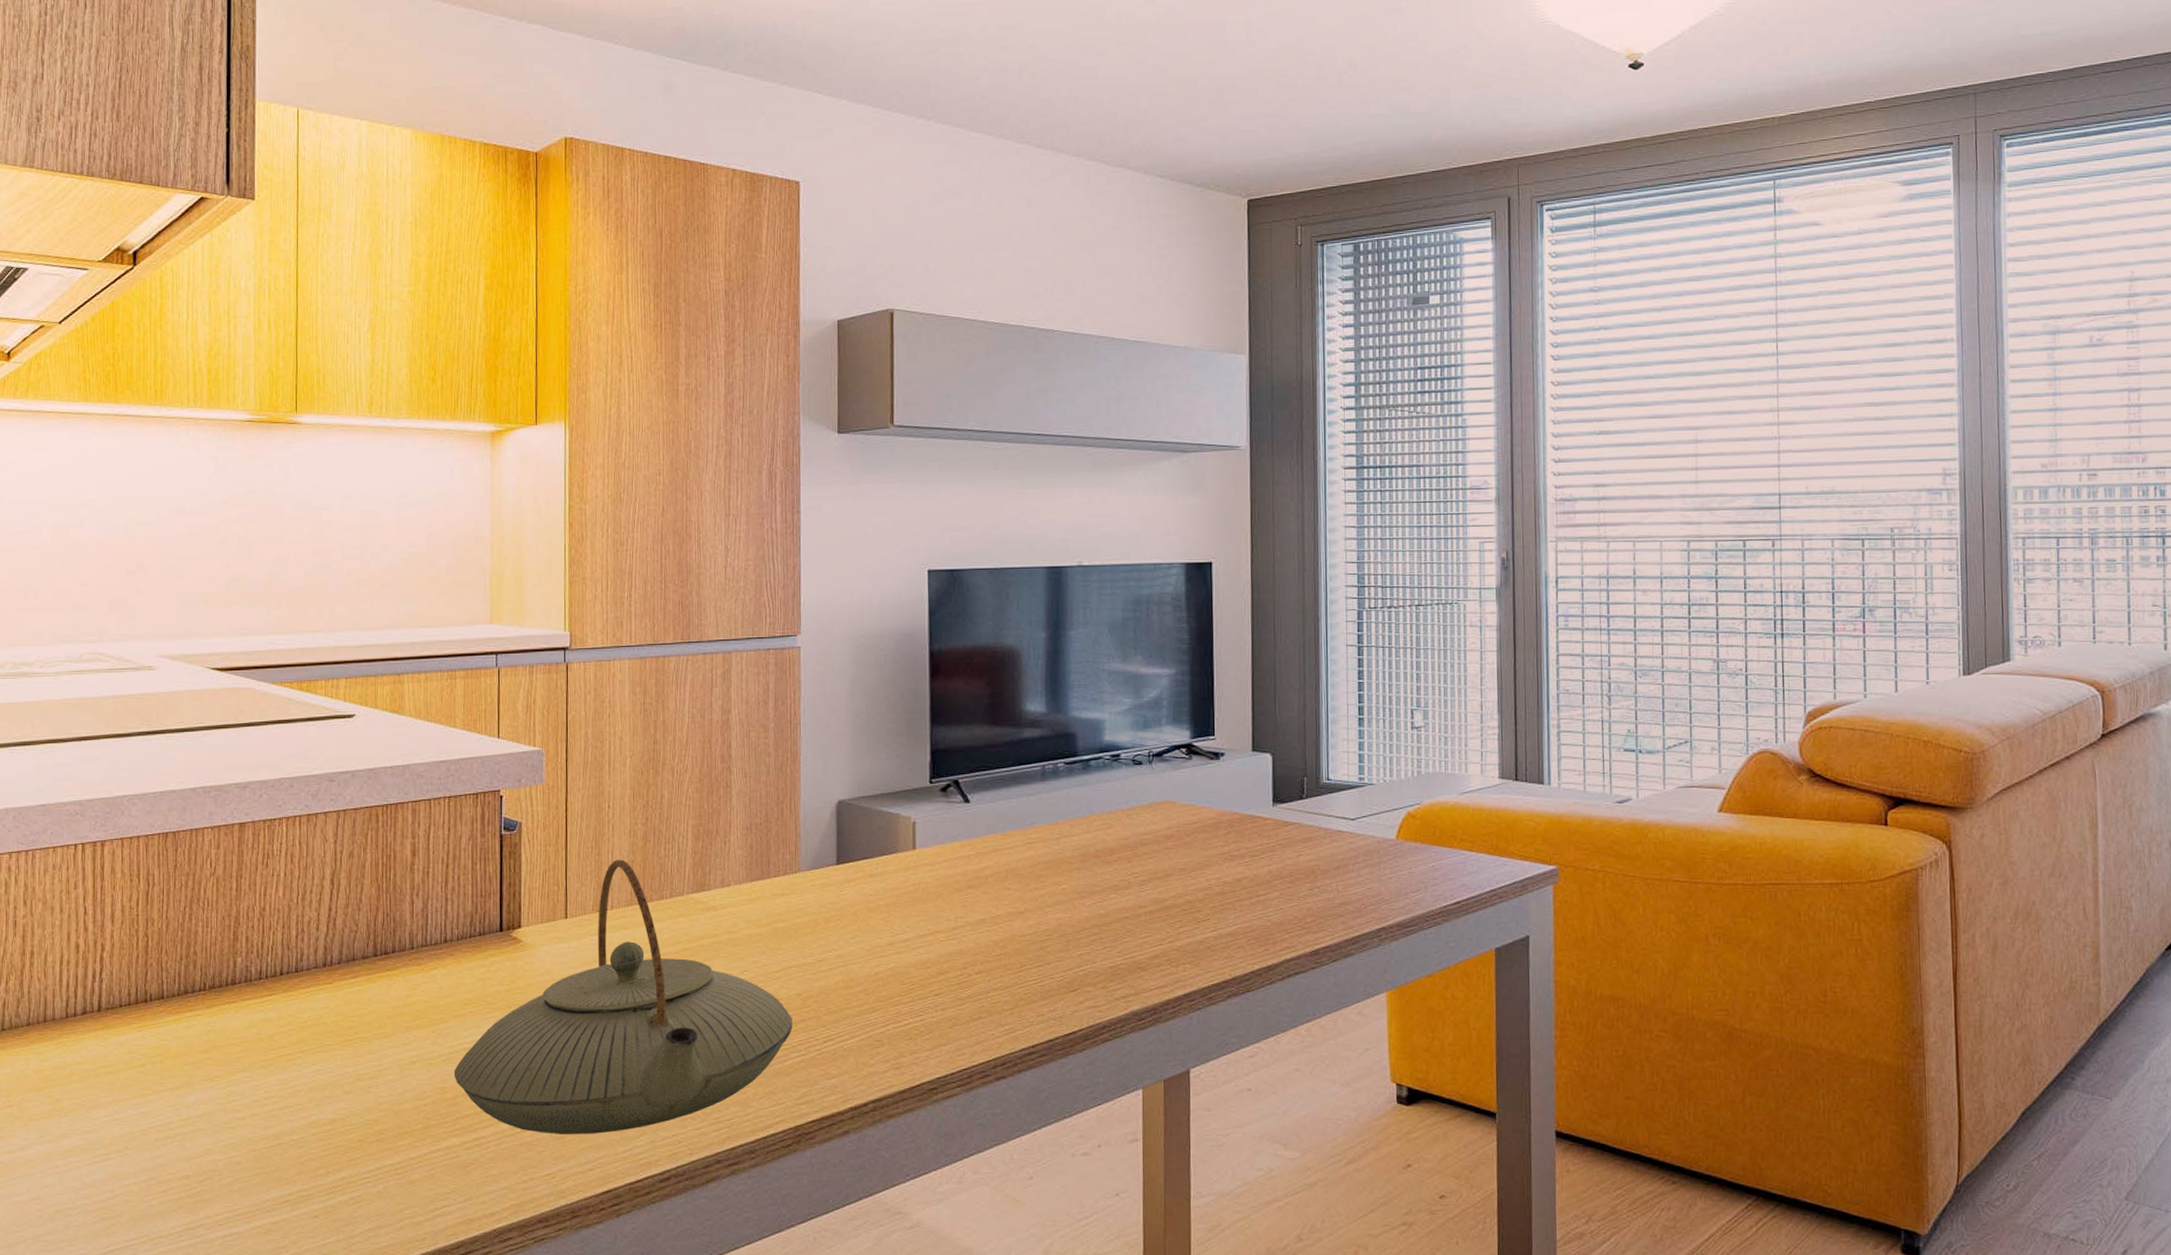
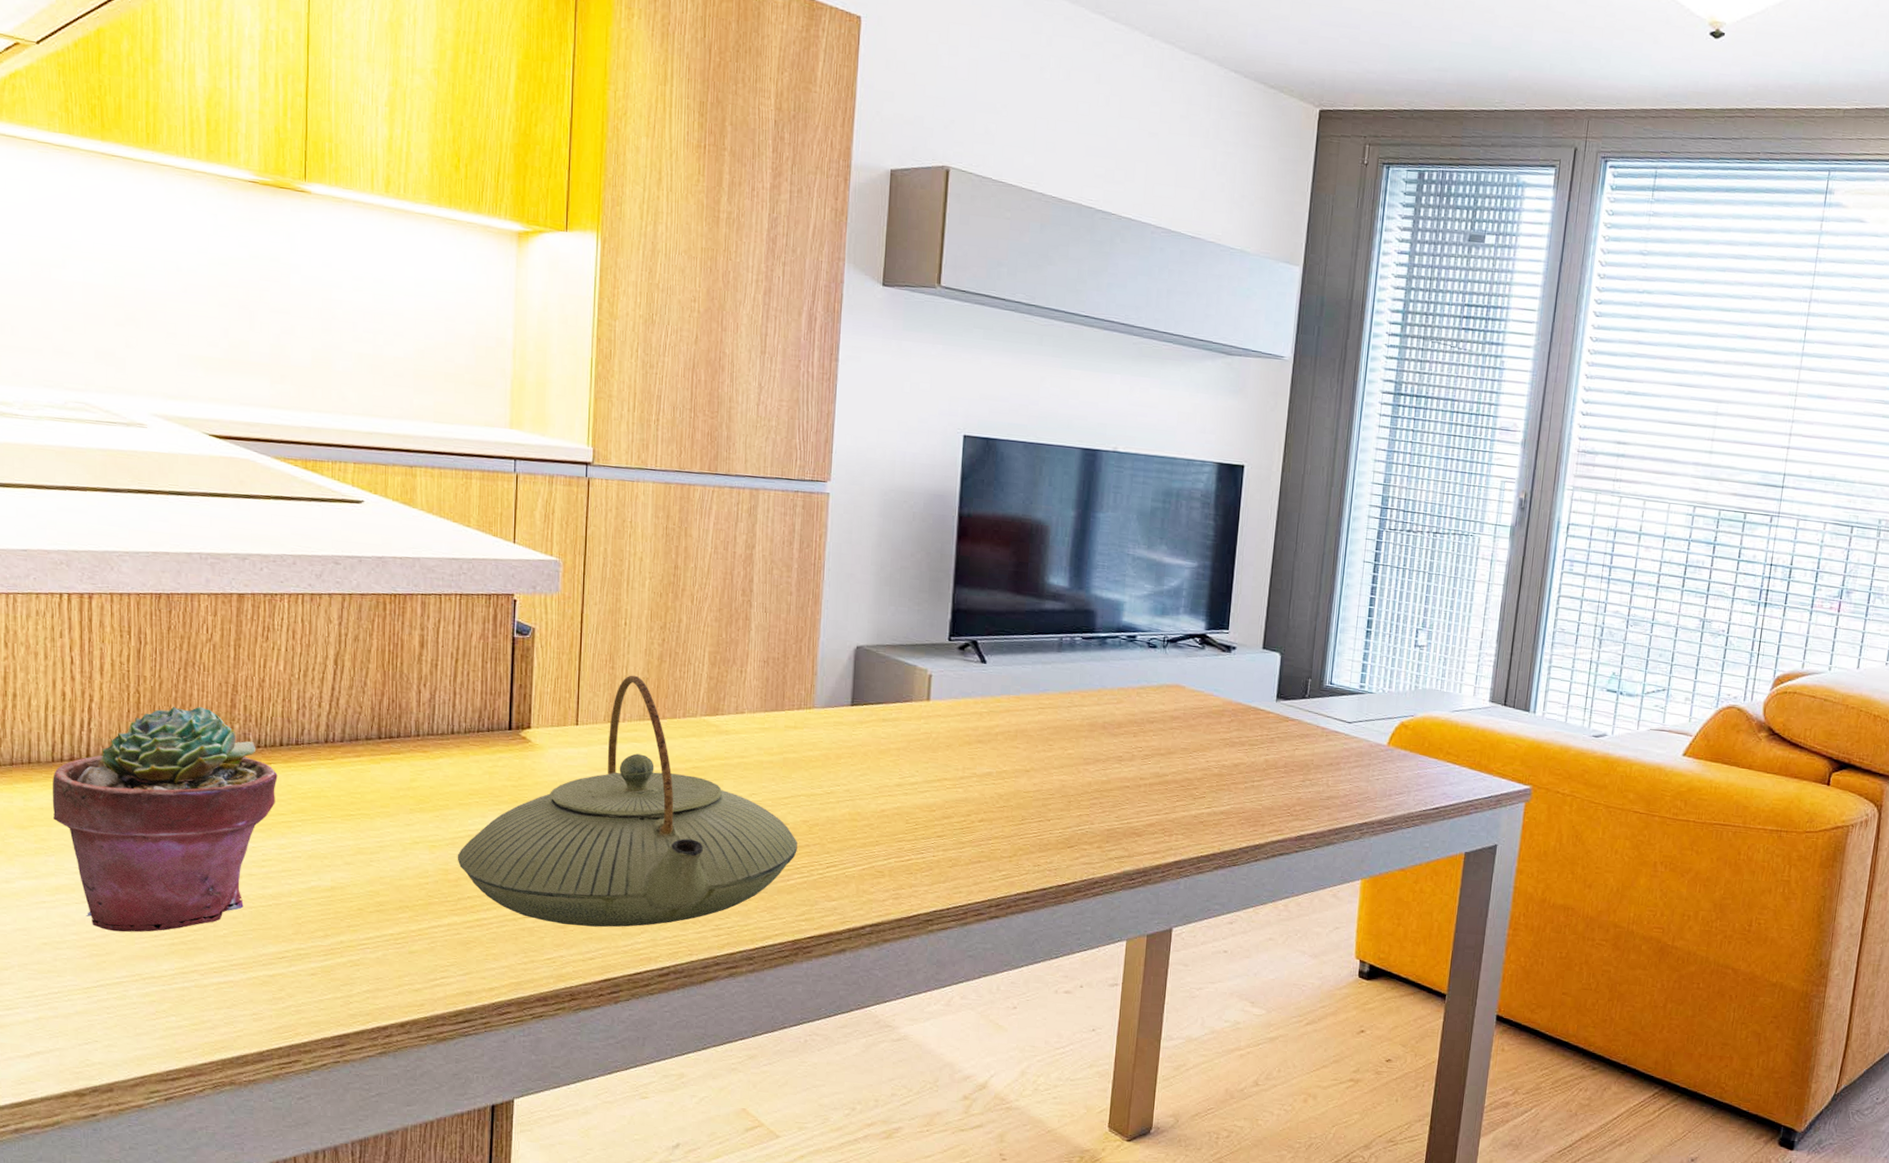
potted succulent: none [65,943,279,1191] -> present [52,706,278,933]

